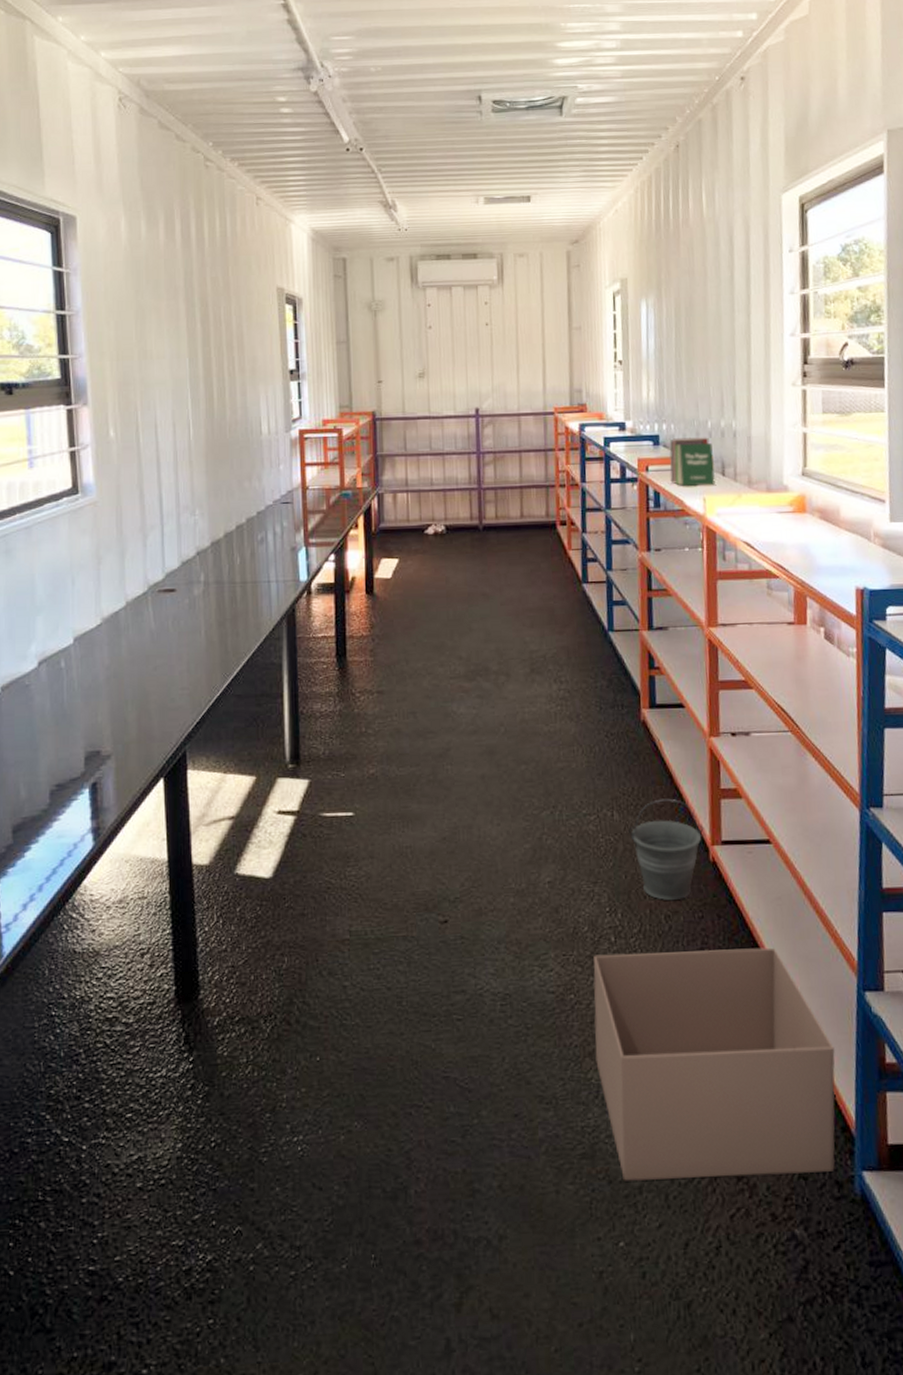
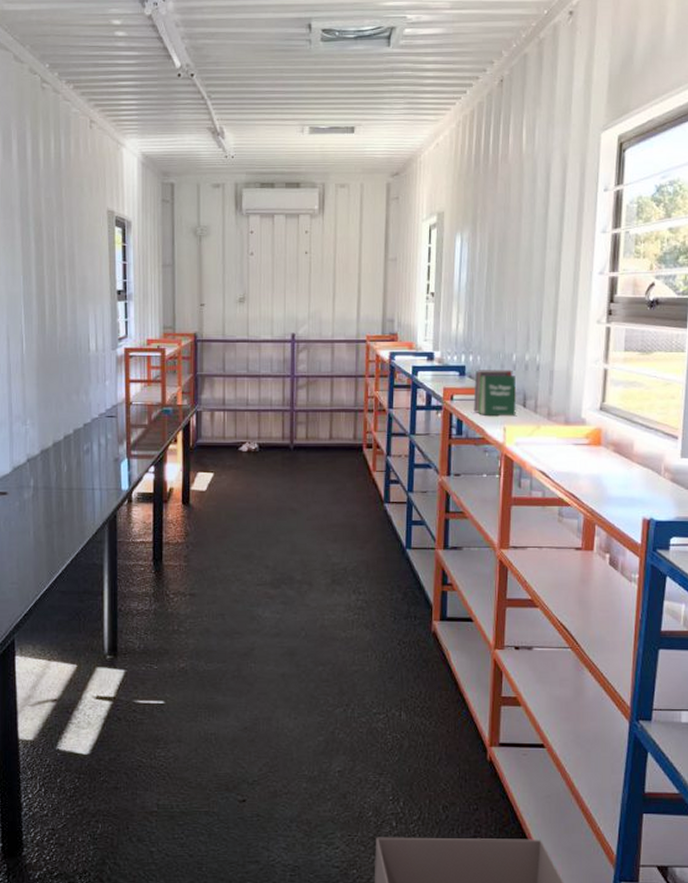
bucket: present [629,798,704,901] -> none [414,703,484,794]

